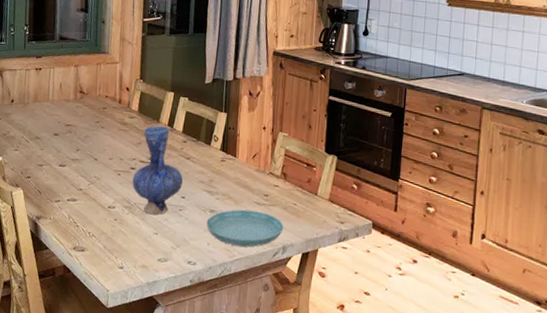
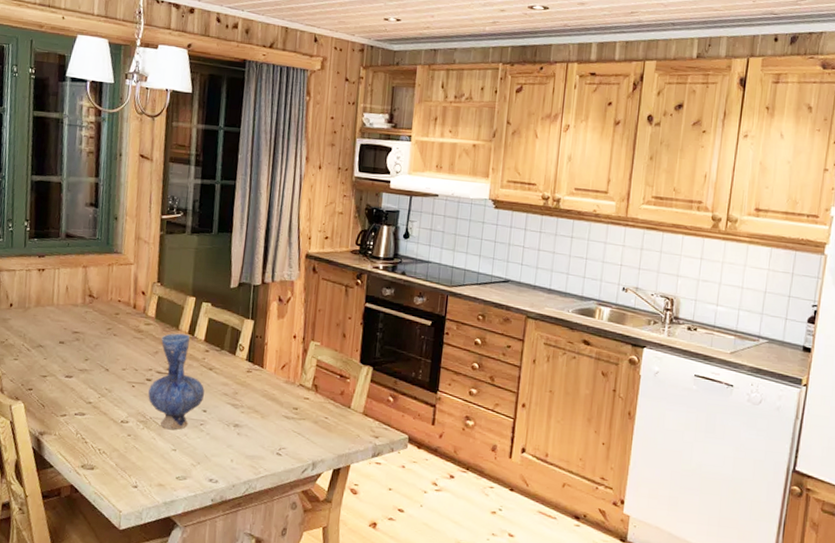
saucer: present [206,209,284,247] -> none [230,423,314,464]

